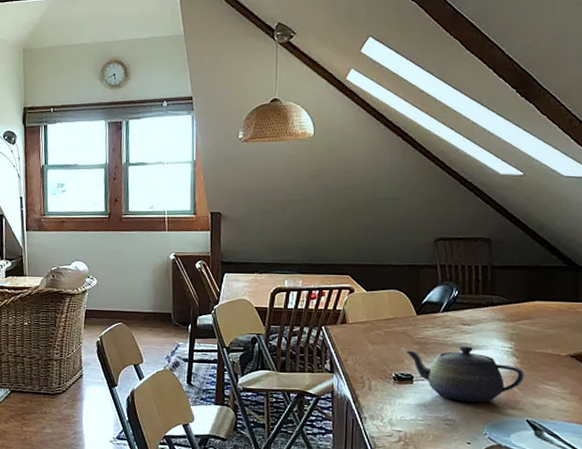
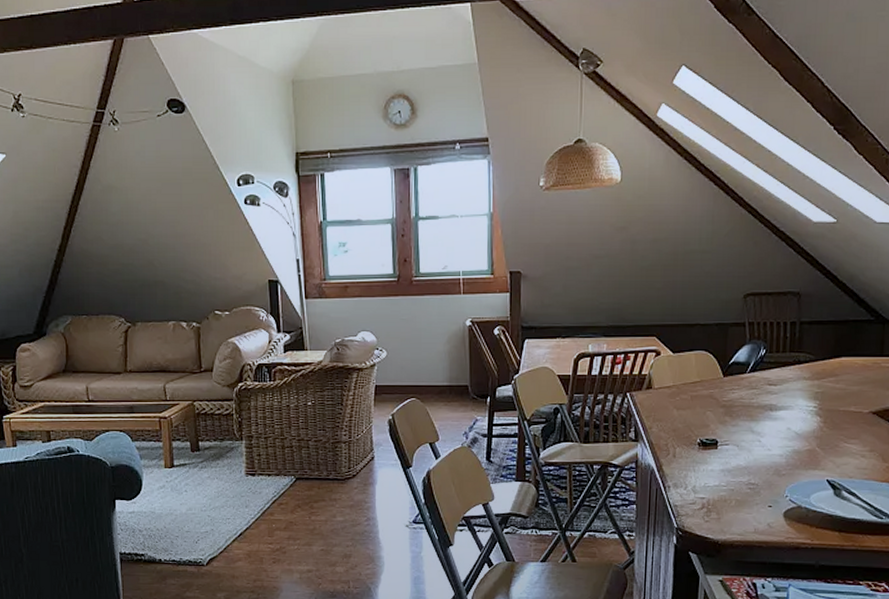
teapot: present [404,345,526,403] -> none [709,407,828,465]

